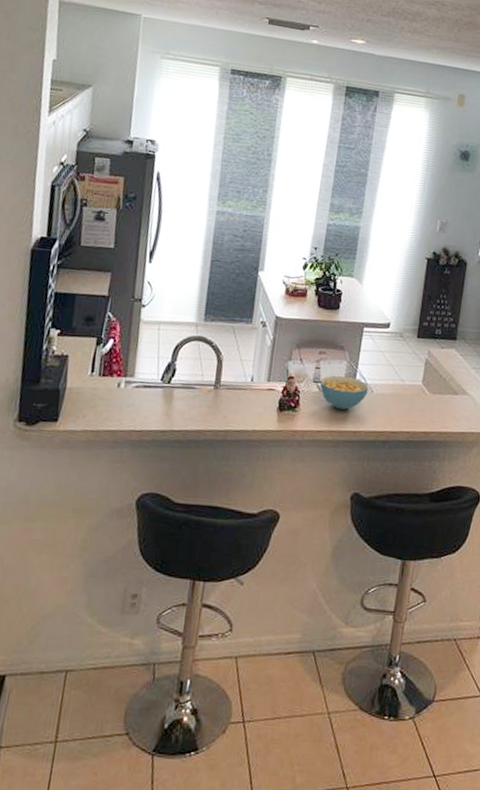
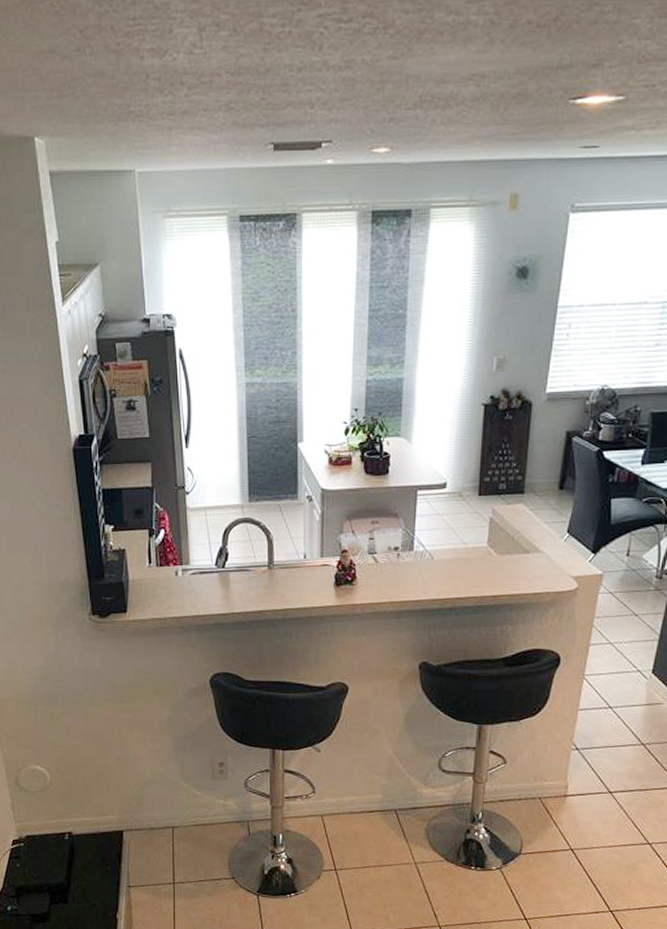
cereal bowl: present [319,375,369,410] -> none [375,544,428,579]

